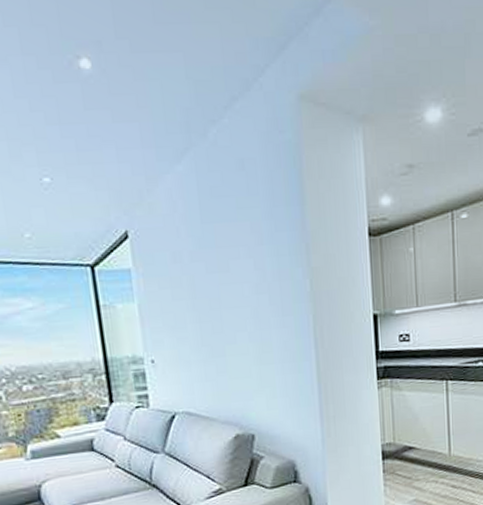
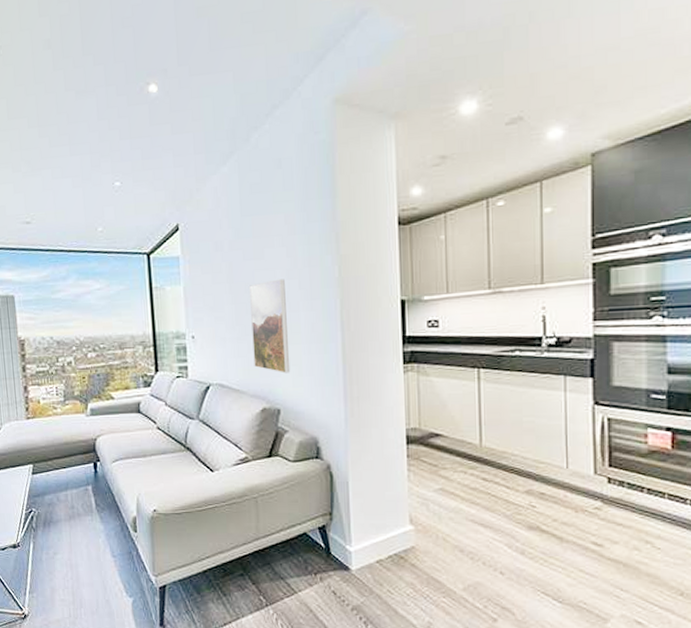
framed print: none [215,294,264,396] -> present [250,279,291,373]

